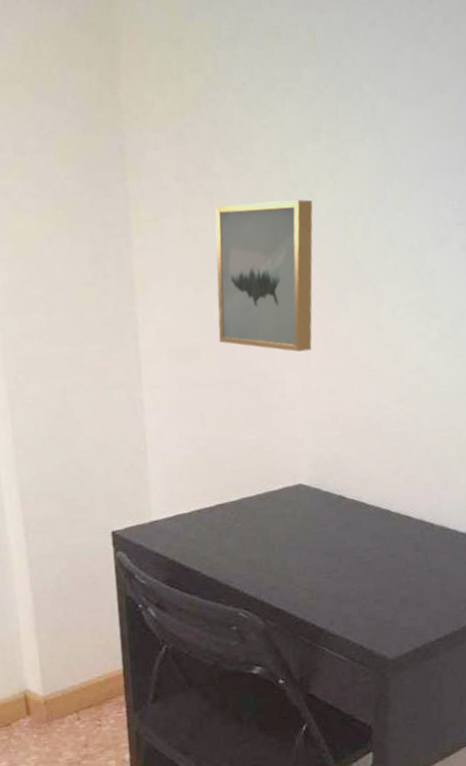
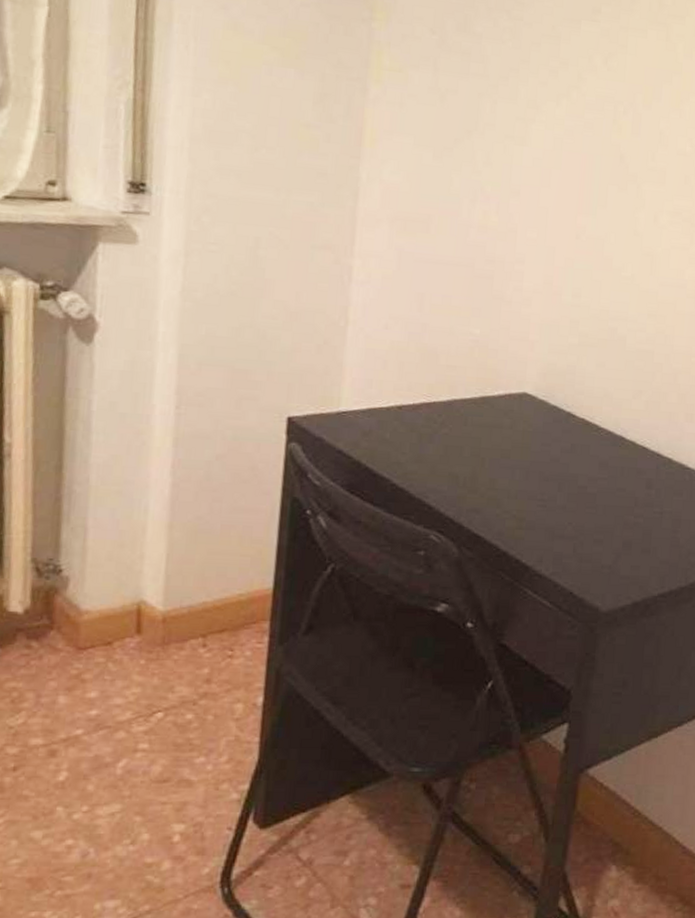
wall art: present [214,199,313,352] -> none [453,68,582,245]

